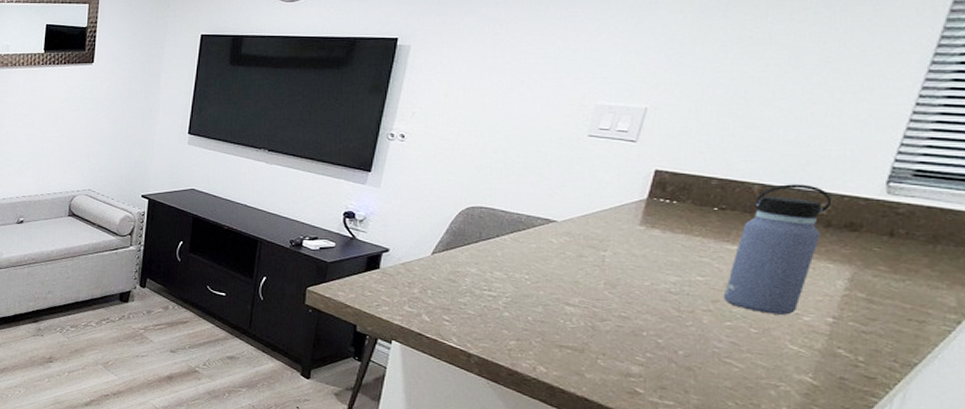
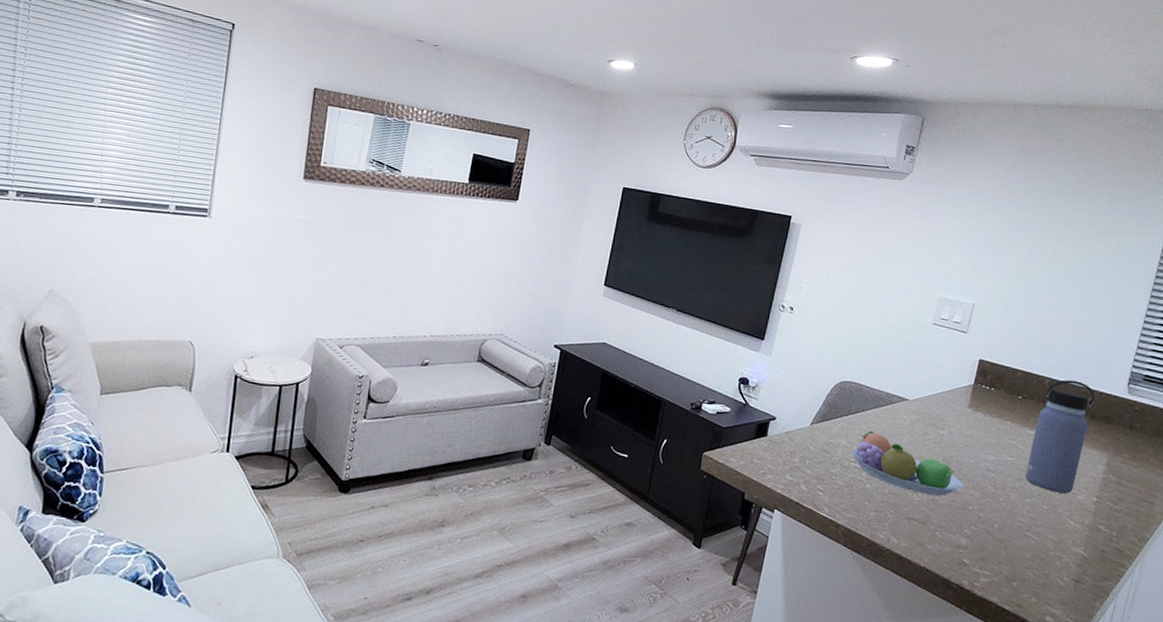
fruit bowl: none [482,257,635,322] -> present [850,430,964,496]

